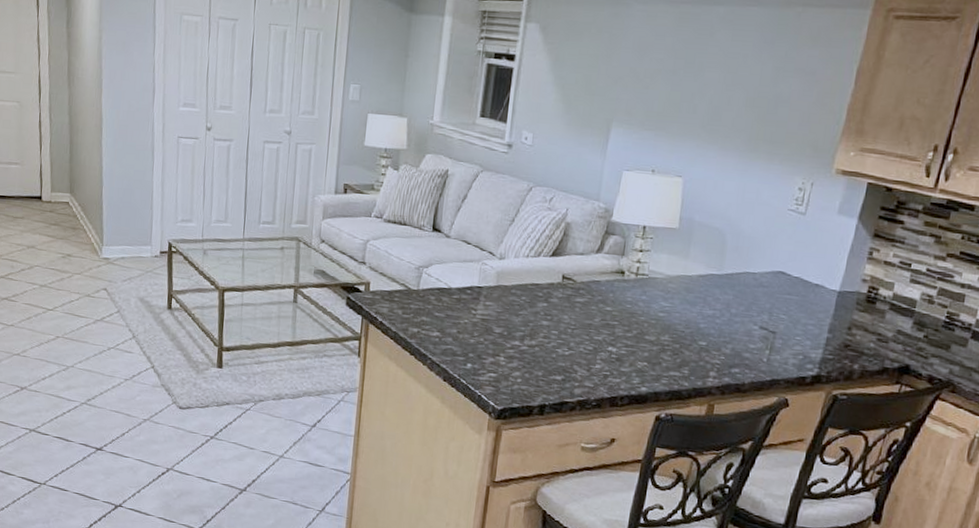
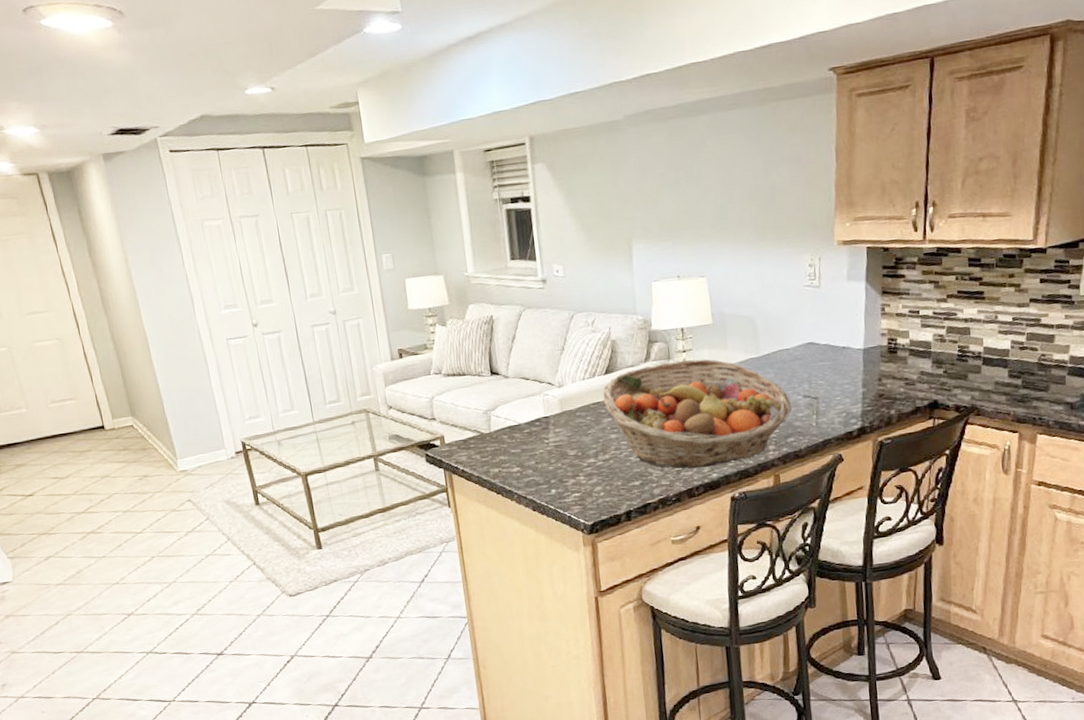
fruit basket: none [543,257,745,379] -> present [602,359,792,469]

